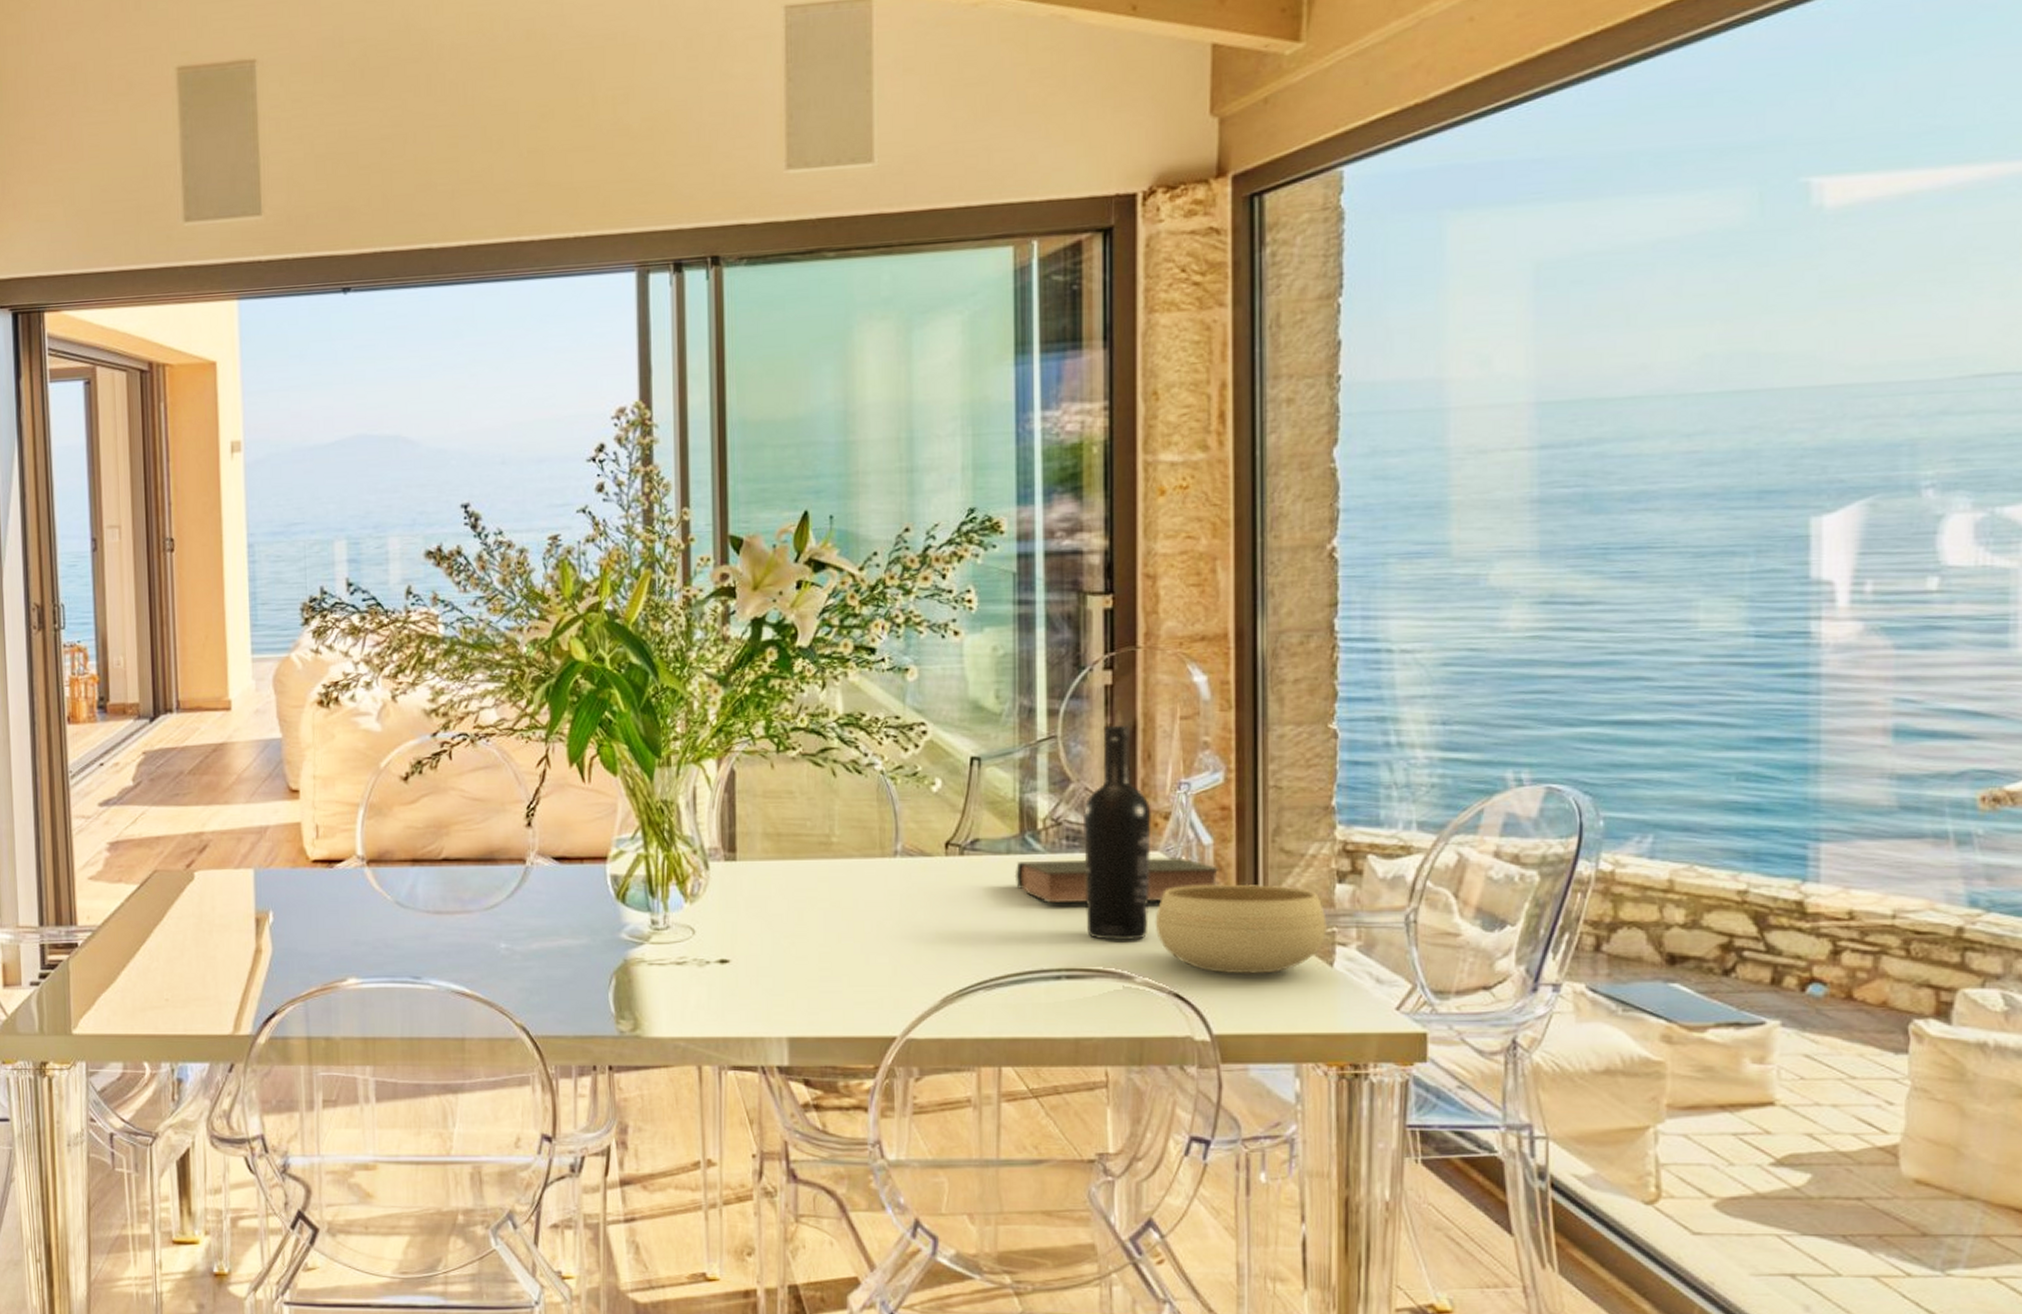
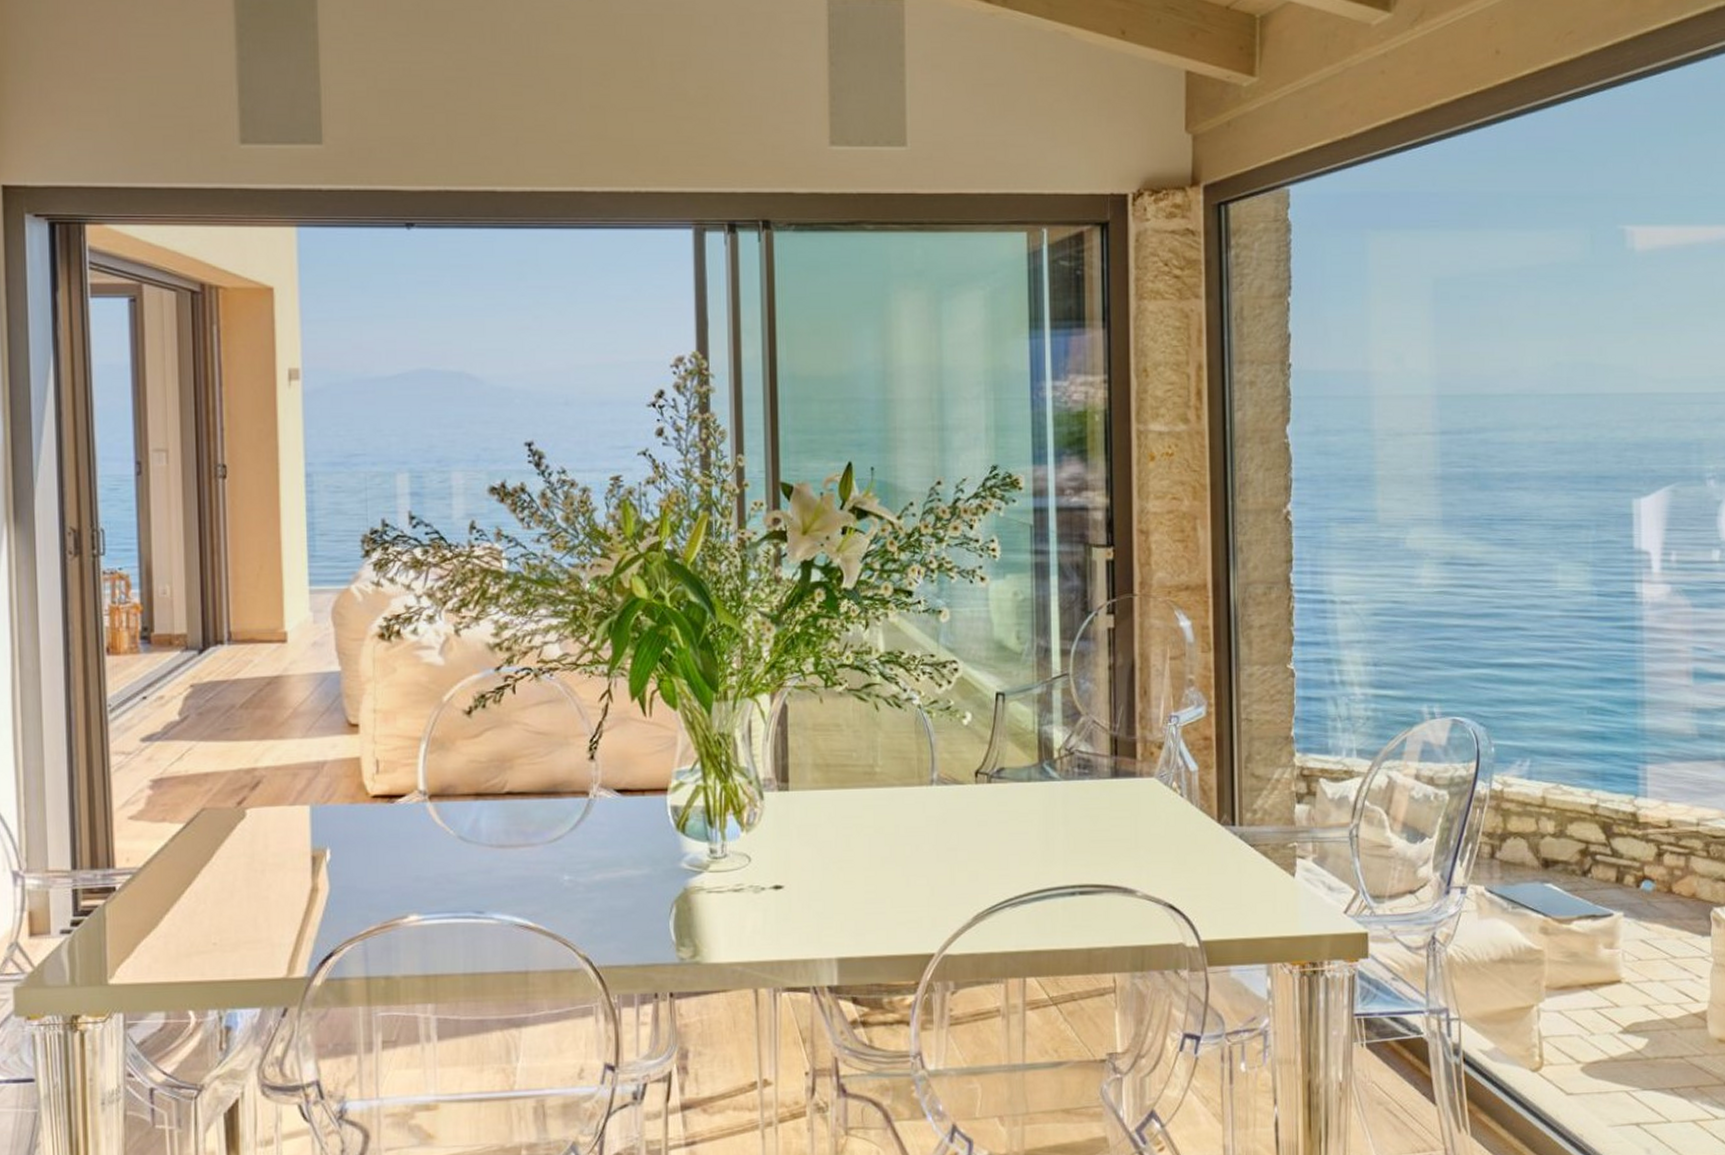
book: present [1014,857,1221,904] -> none [1035,783,1205,826]
wine bottle: present [1082,725,1151,941] -> none [1091,664,1148,859]
bowl: present [1155,883,1327,974] -> none [1152,805,1289,887]

